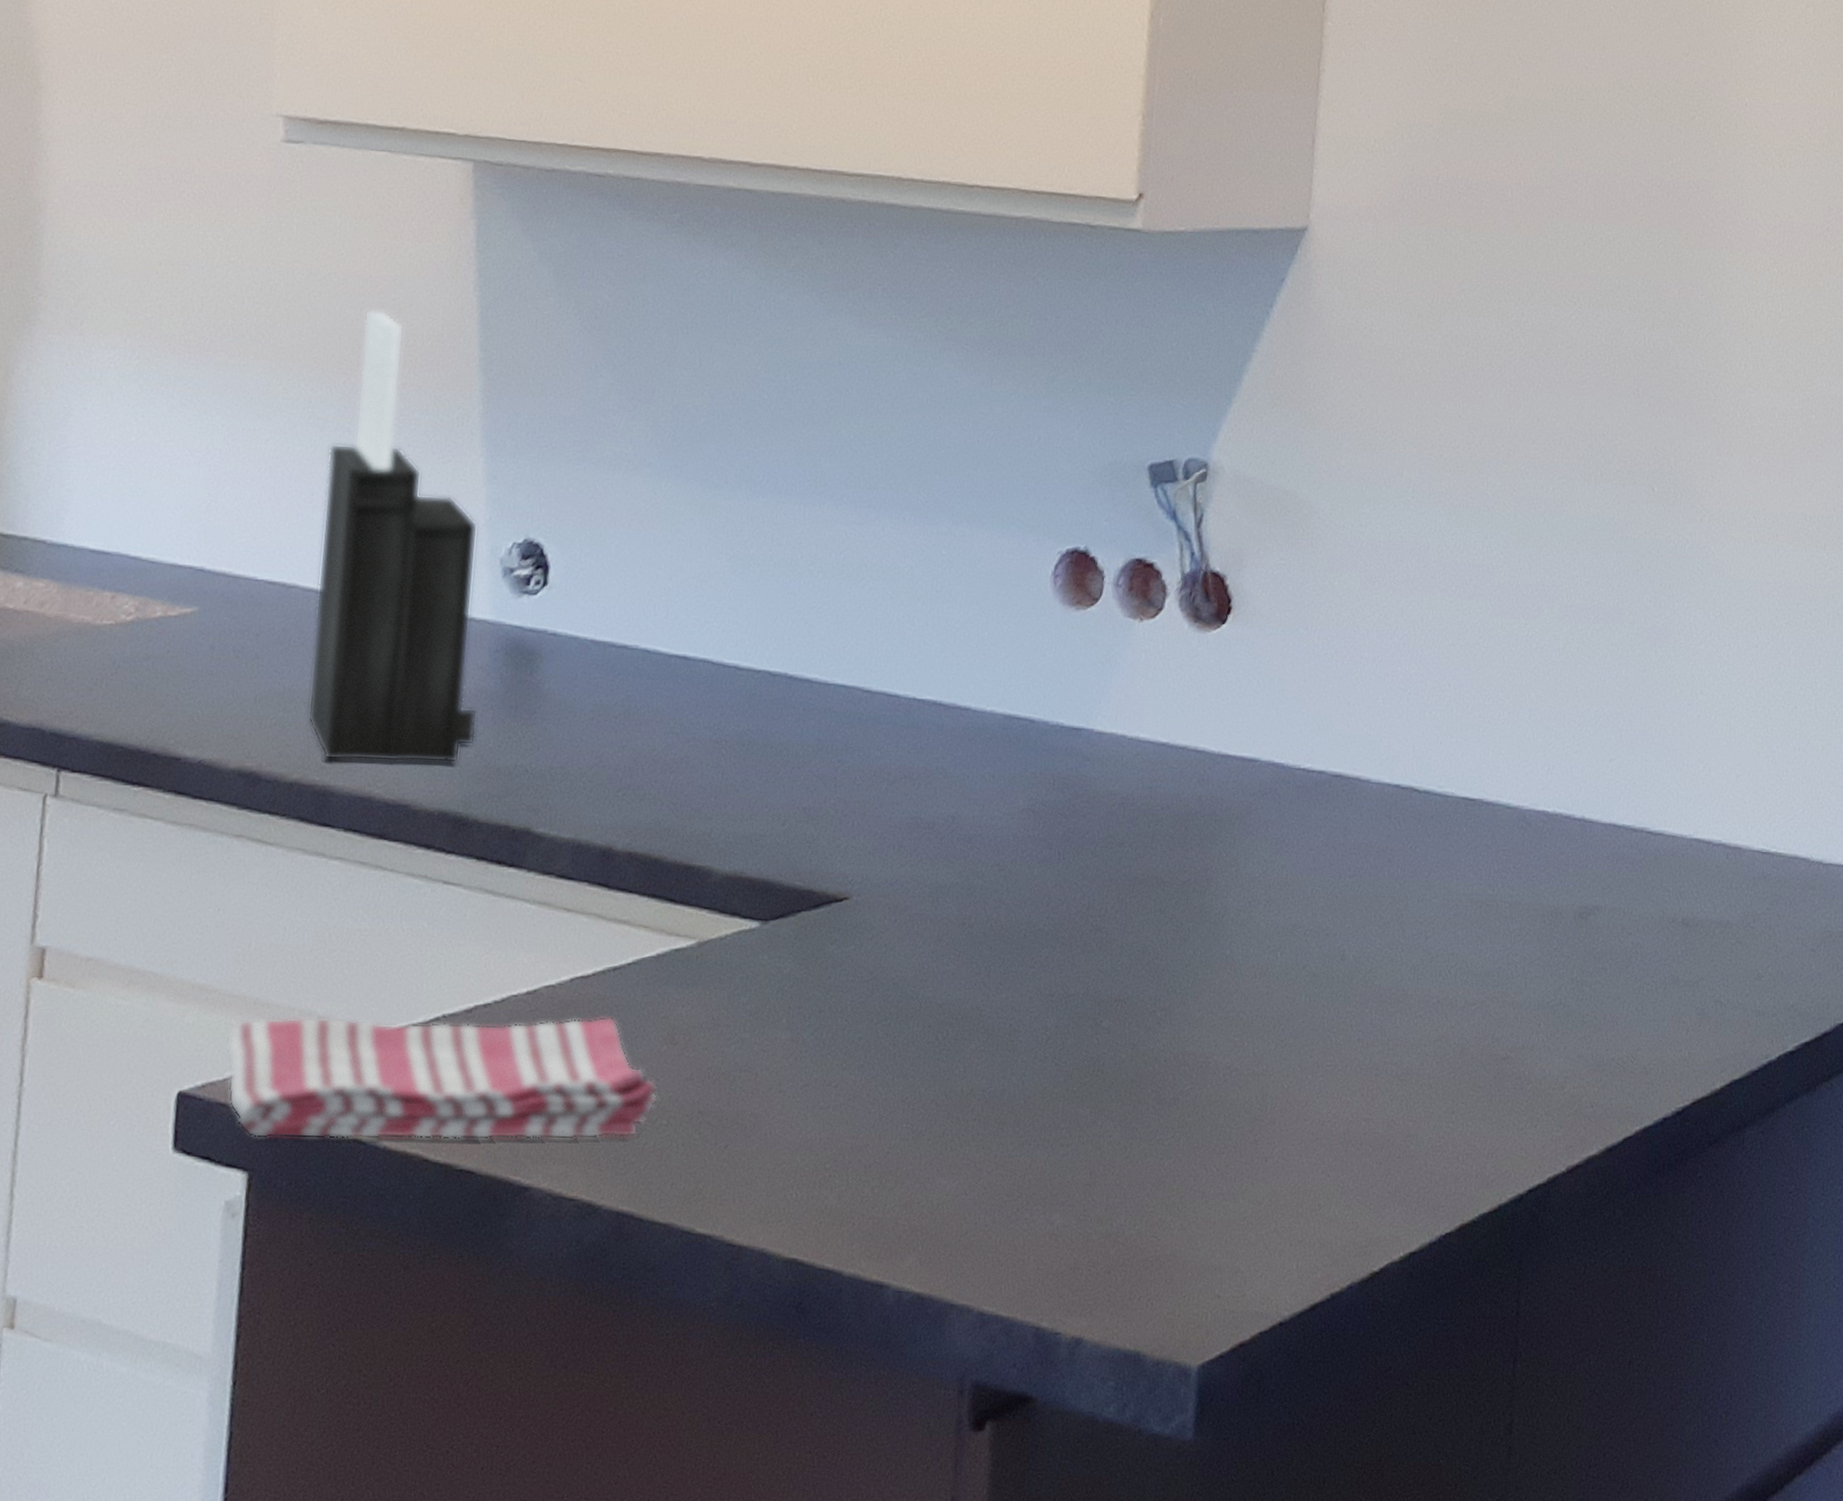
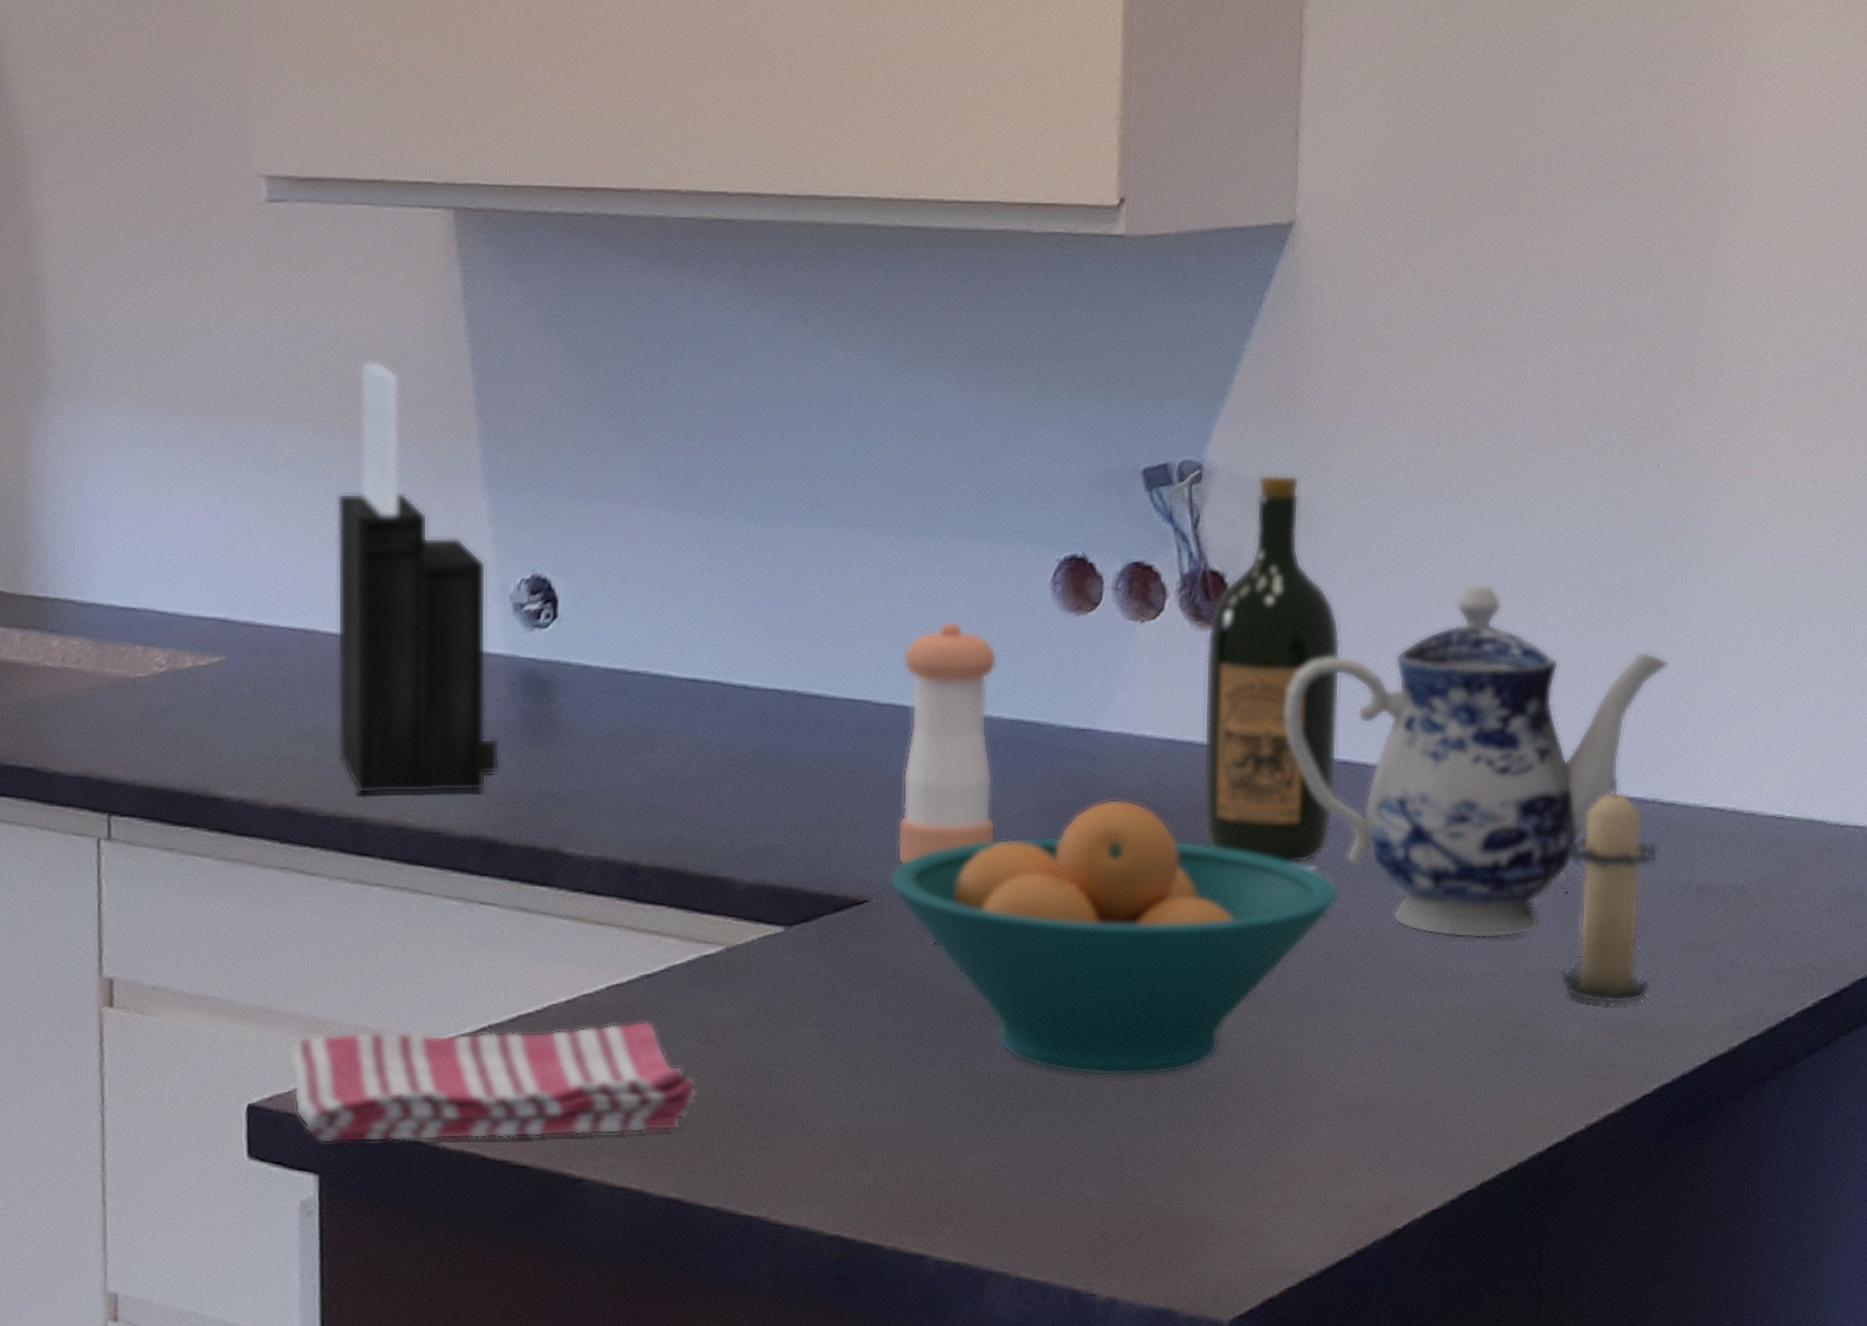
fruit bowl: none [870,802,1327,1098] -> present [888,799,1339,1076]
pepper shaker: none [880,609,995,861] -> present [897,621,998,864]
wine bottle: none [1193,477,1339,880] -> present [1202,475,1342,864]
teapot: none [1278,597,1660,966] -> present [1284,583,1670,939]
candle: none [1546,802,1647,1040] -> present [1561,776,1660,1004]

